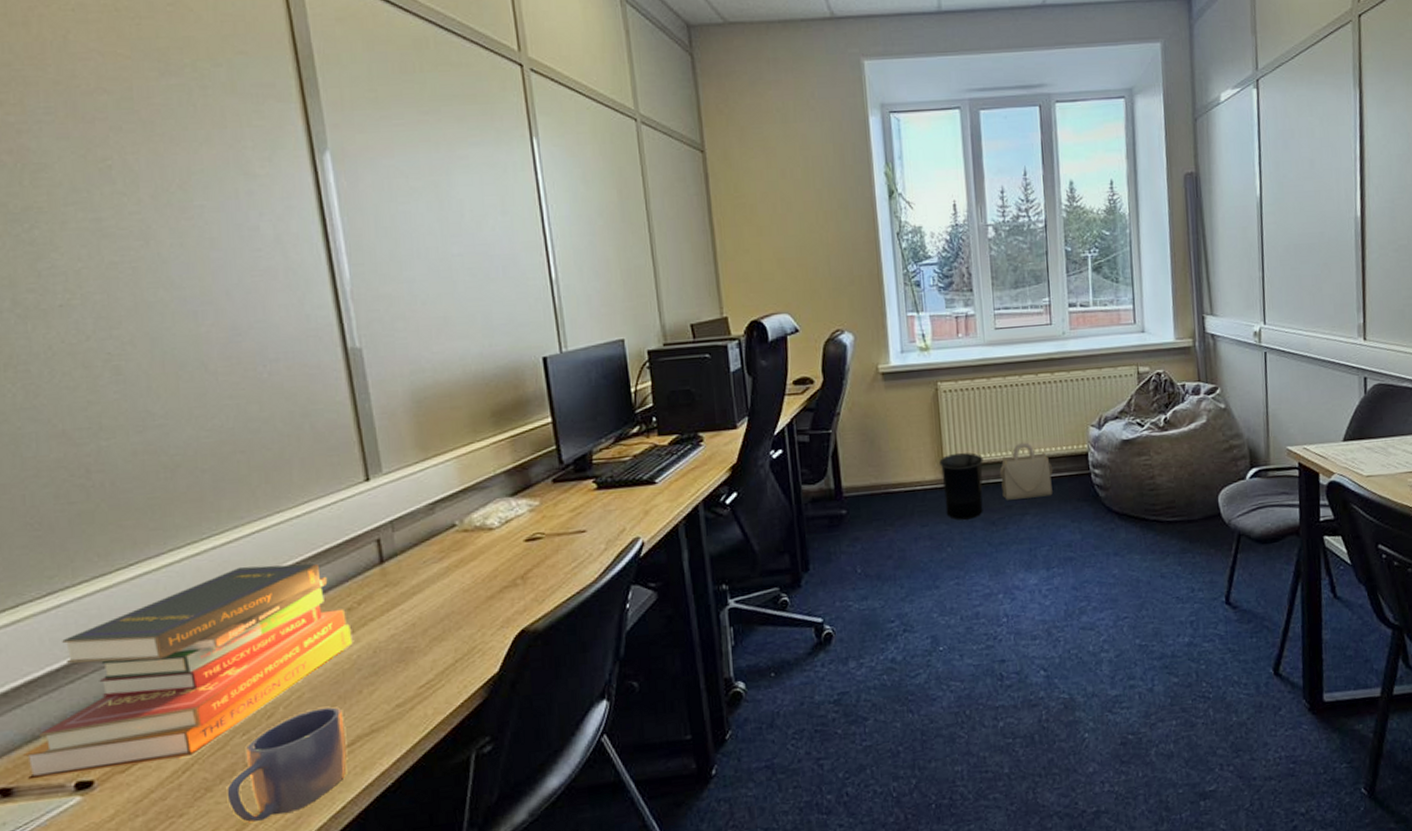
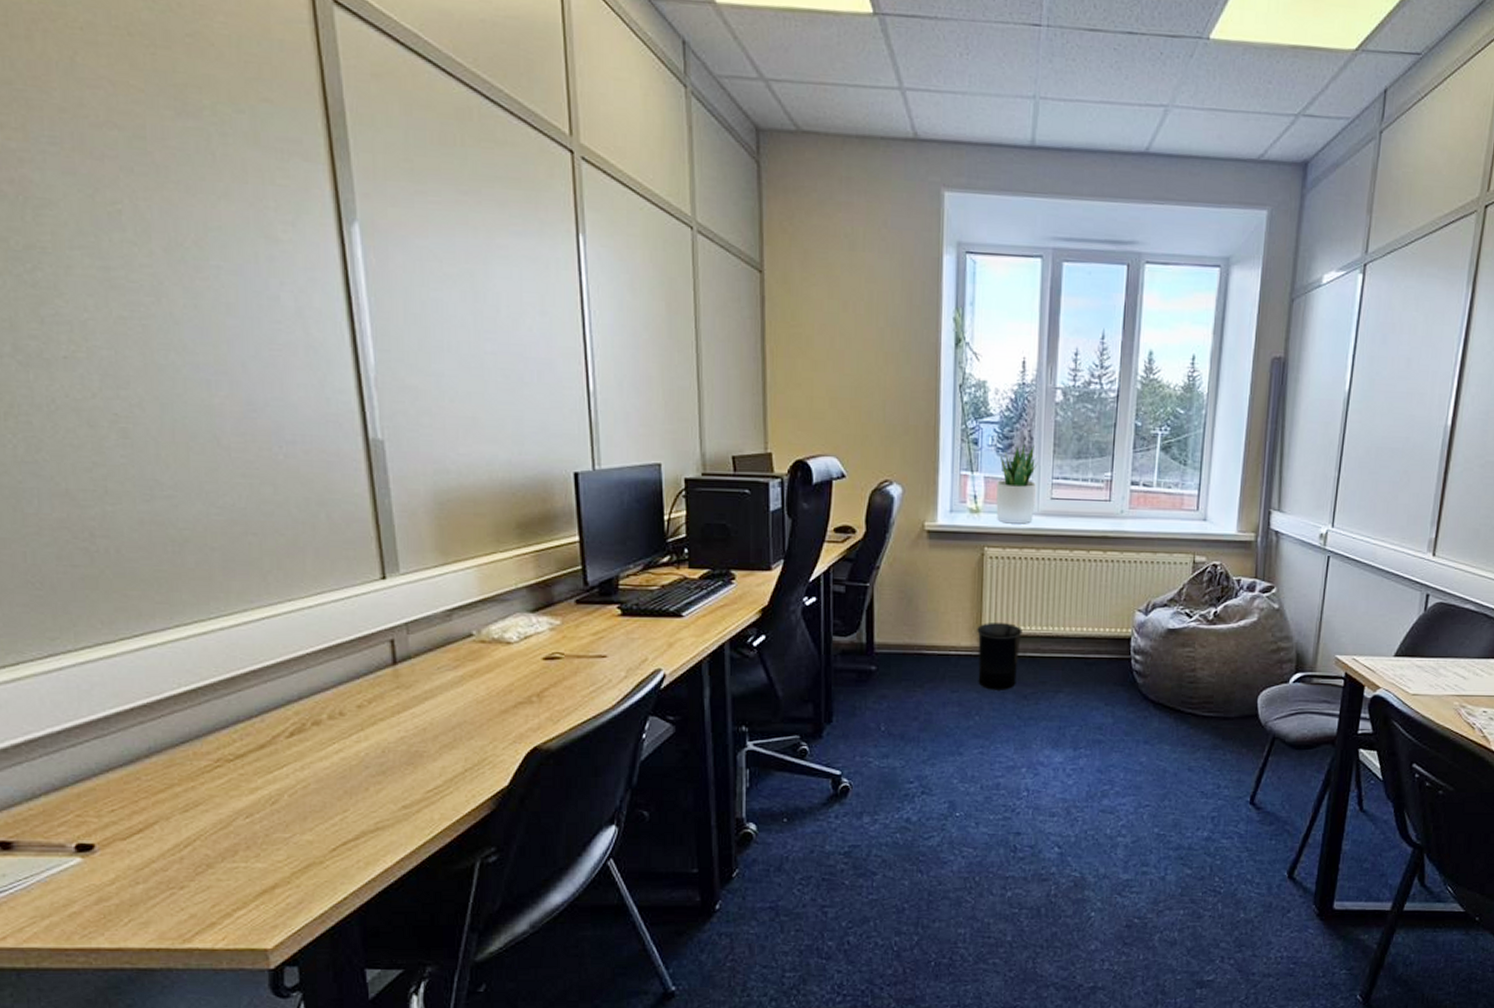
books: present [23,563,353,780] -> none [23,651,361,836]
mug: present [227,707,347,822] -> none [228,801,350,901]
planter: none [941,280,981,358] -> present [996,445,1038,524]
handbag: present [999,442,1053,500] -> none [1037,619,1093,676]

